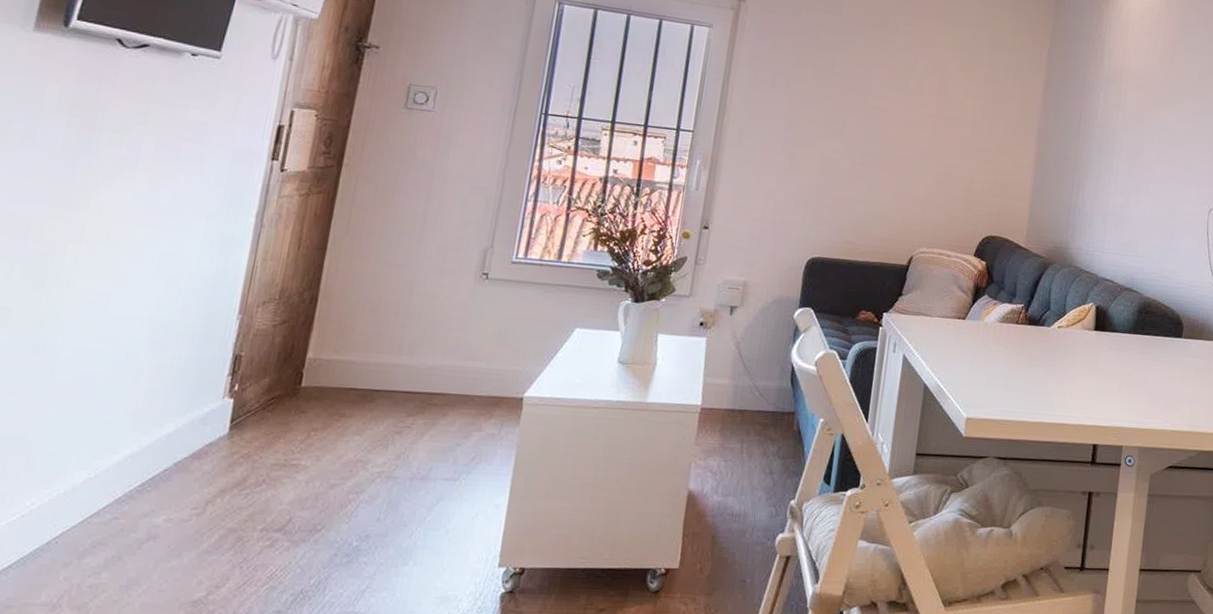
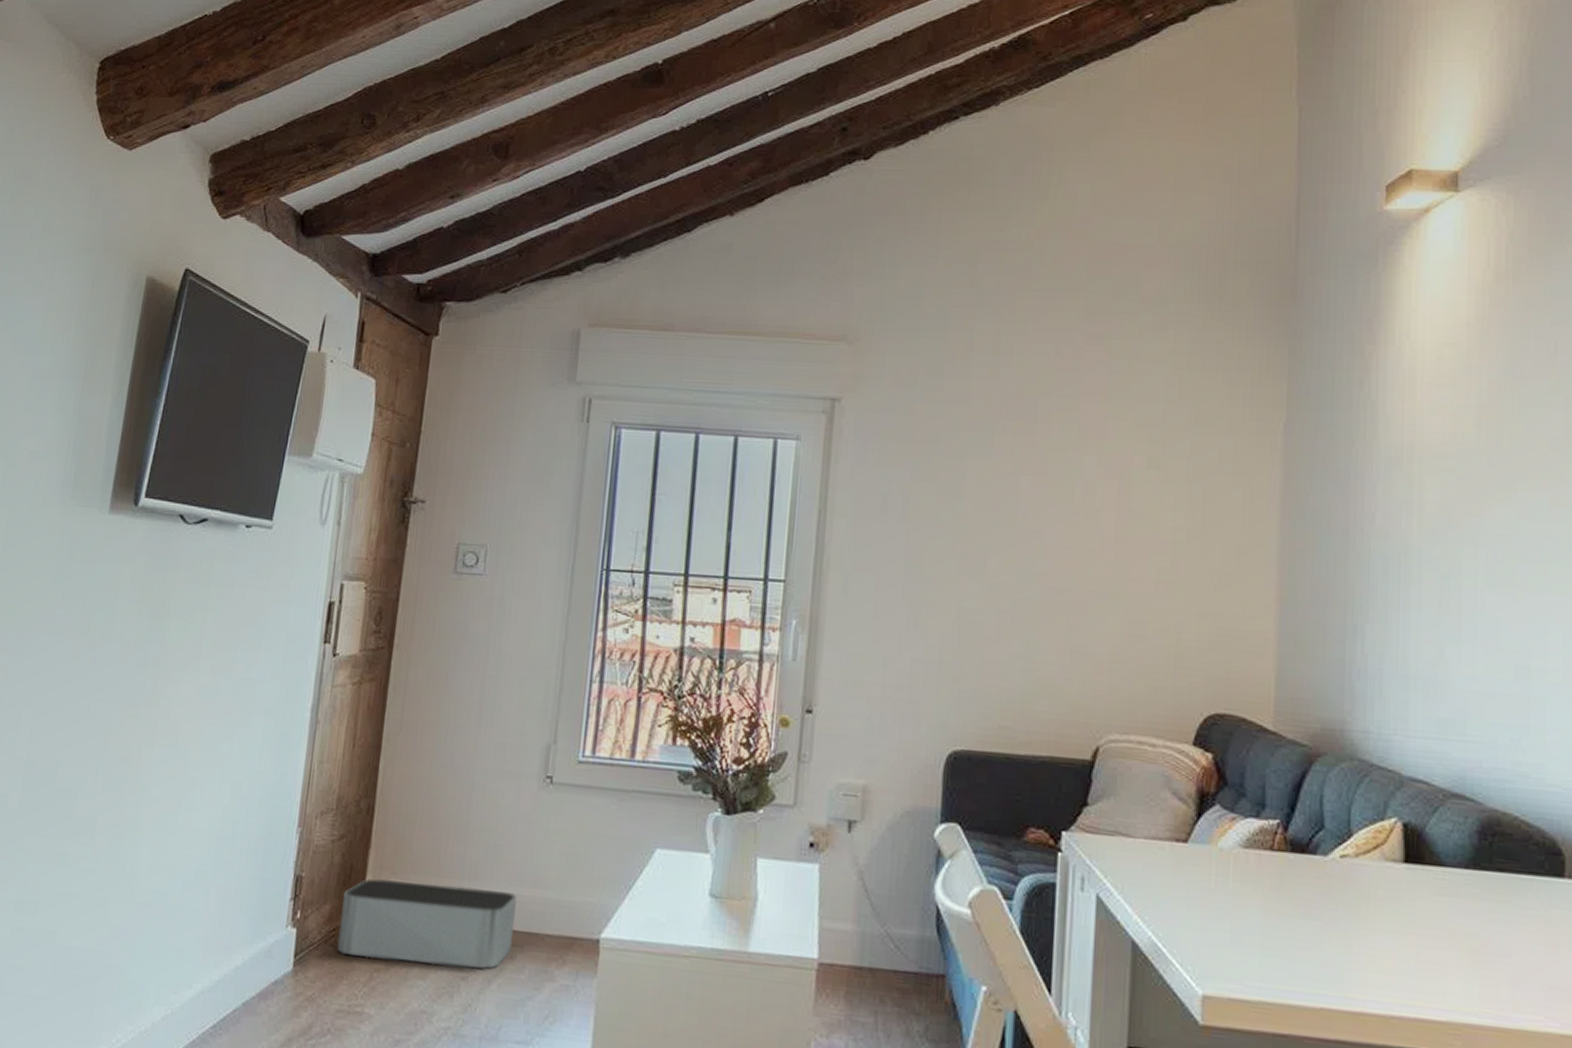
storage bin: none [274,356,451,425] -> present [336,878,517,969]

